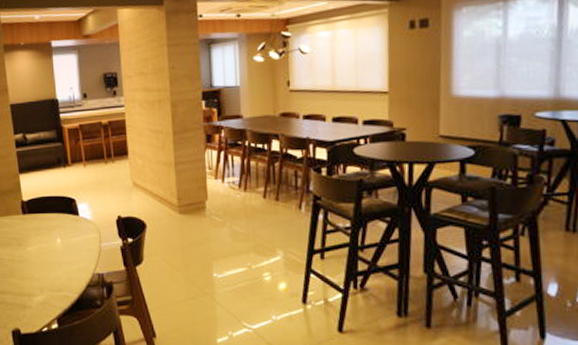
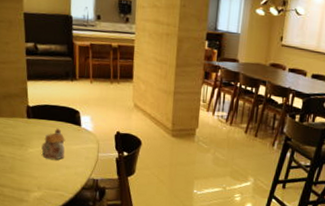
teapot: none [40,221,66,257] -> present [41,128,66,160]

